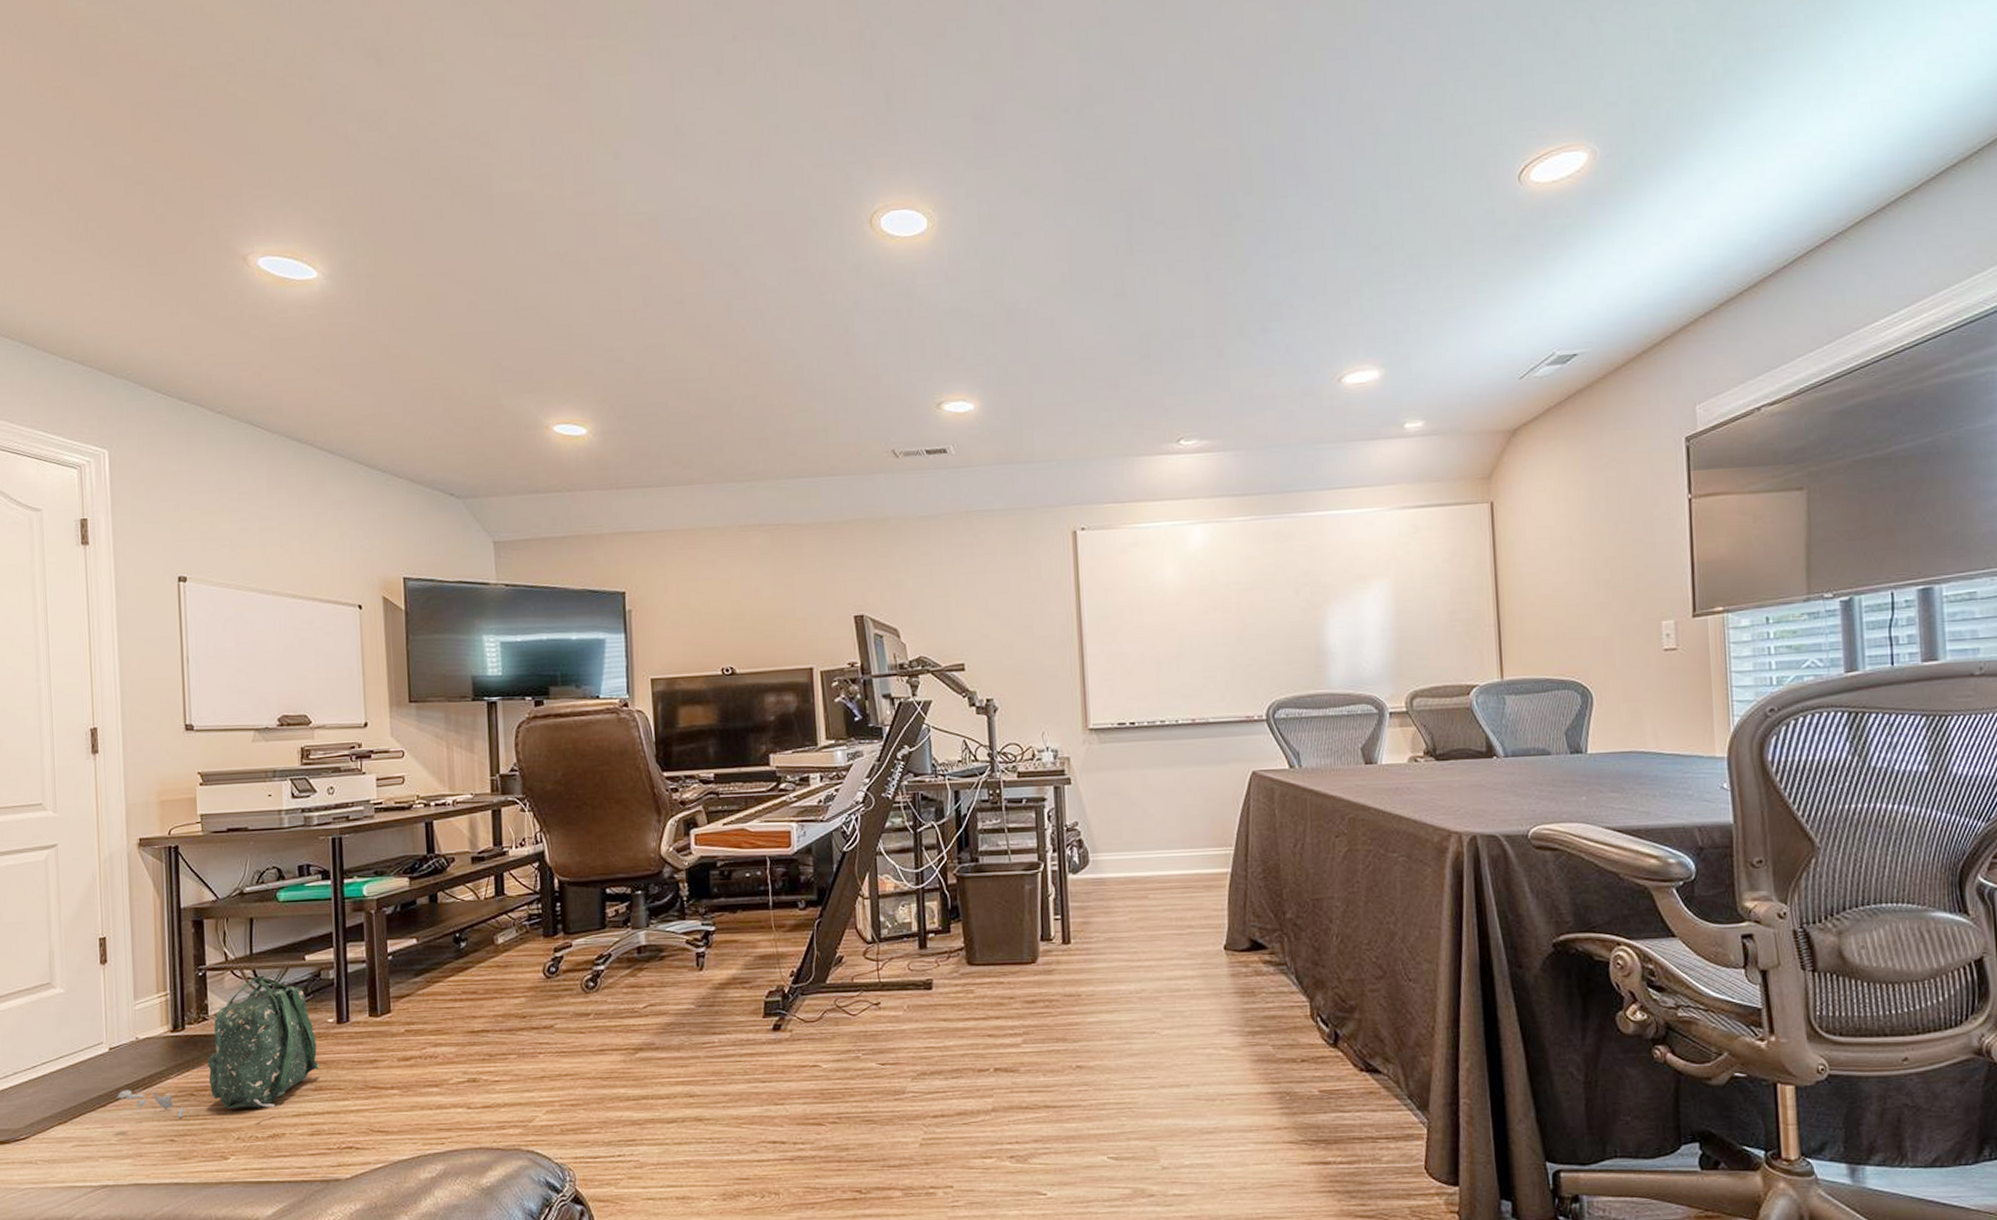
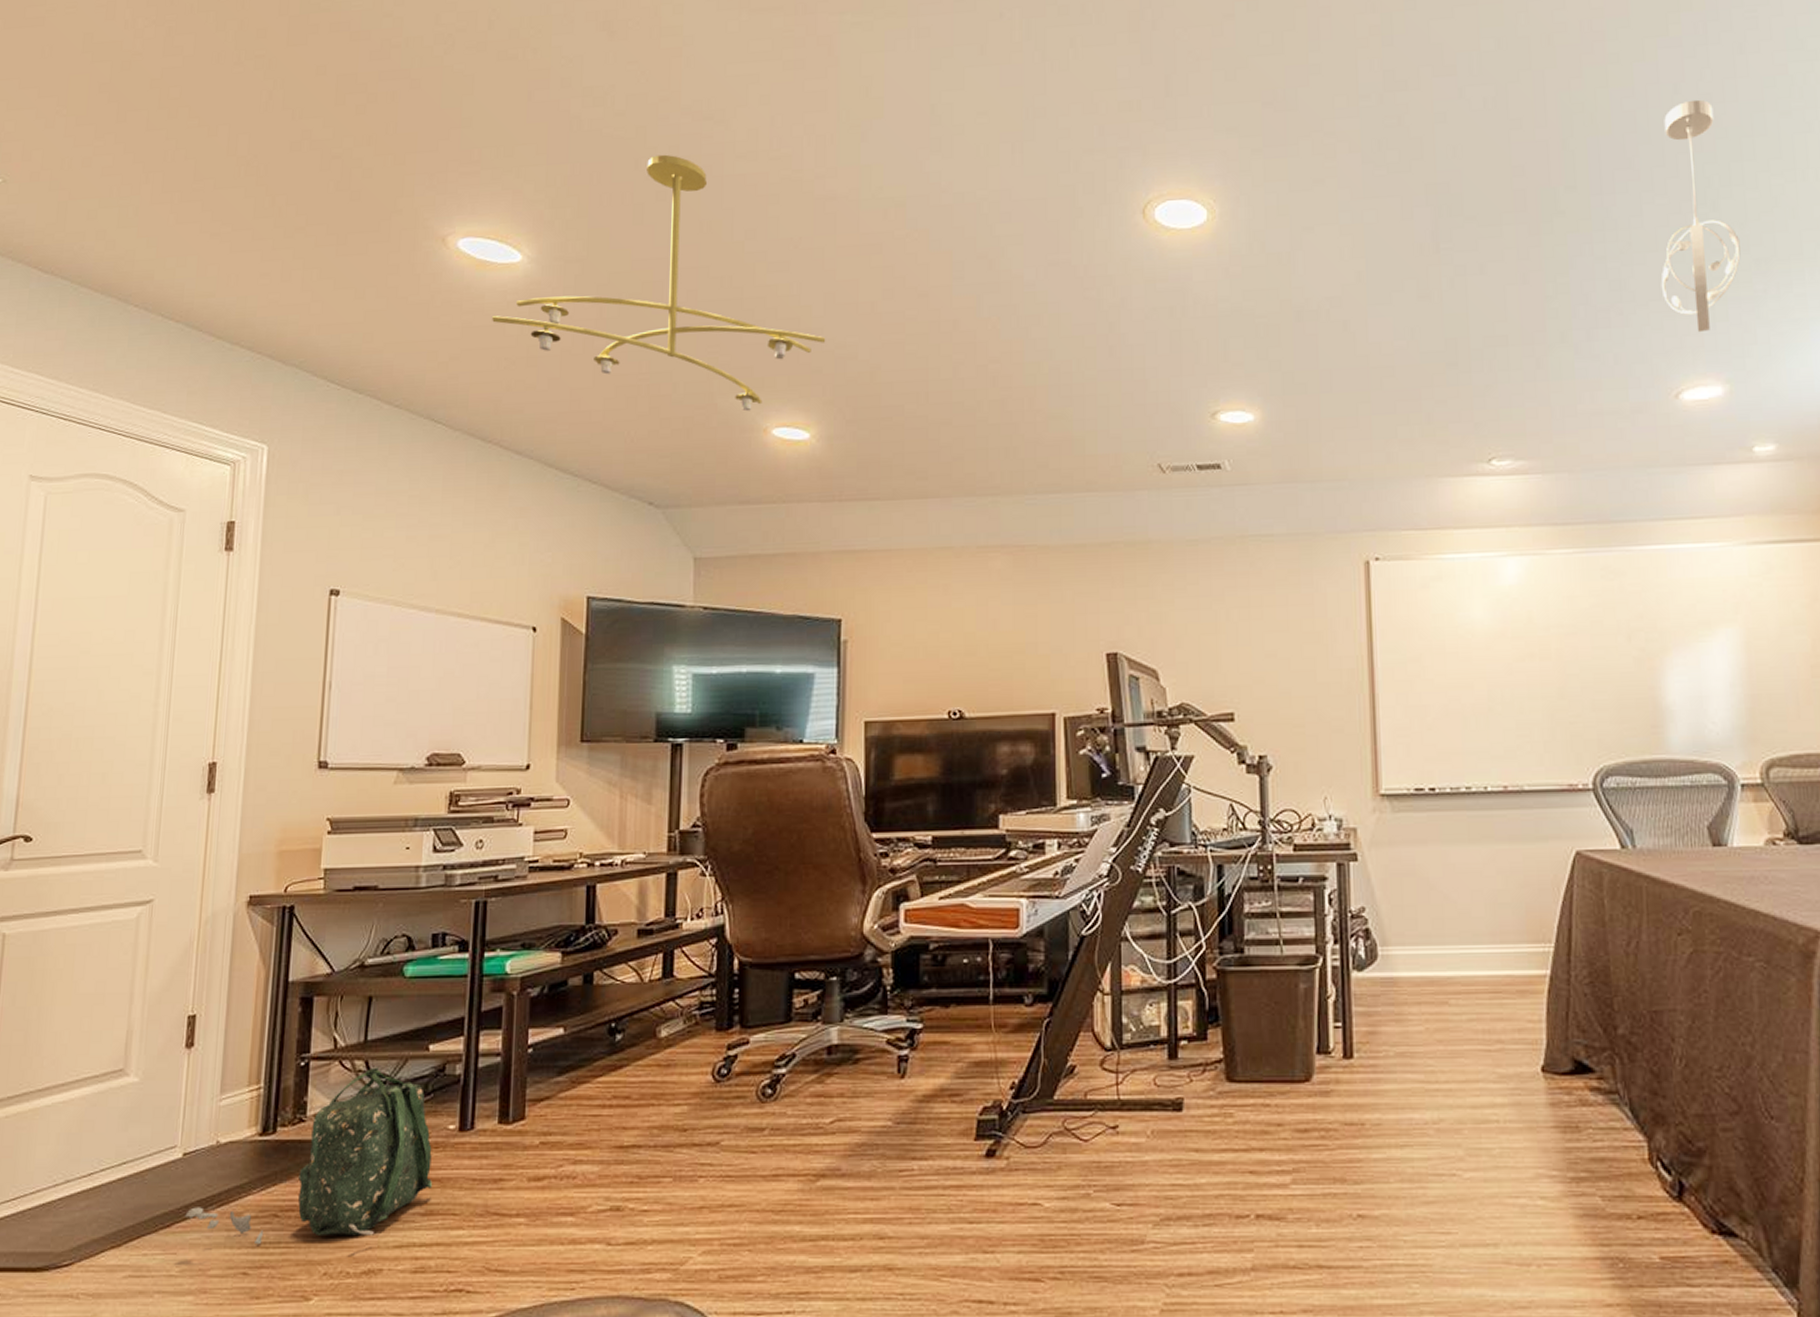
ceiling light fixture: none [296,175,595,411] -> present [492,154,826,412]
pendant light: none [1326,108,1396,323] -> present [1661,99,1741,333]

